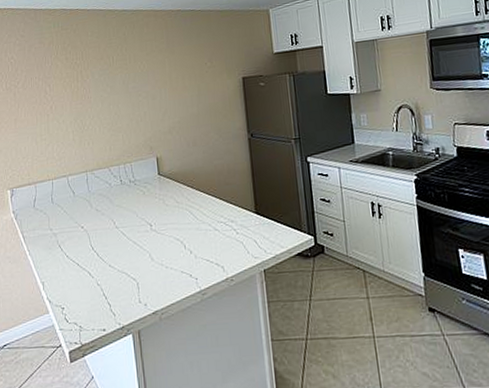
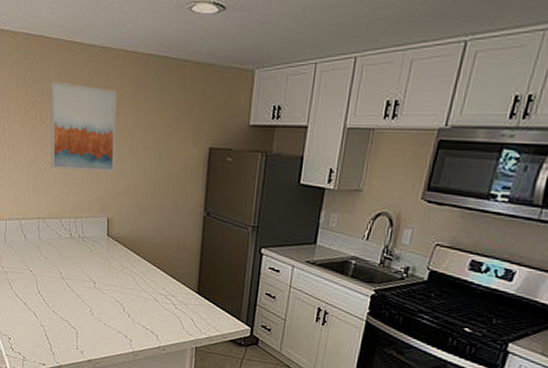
wall art: none [89,43,158,121] -> present [50,81,117,172]

